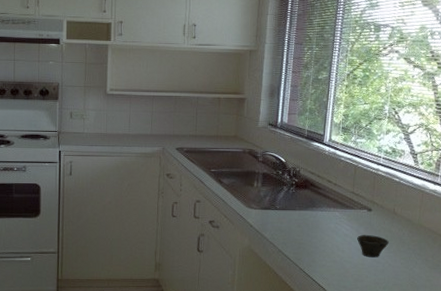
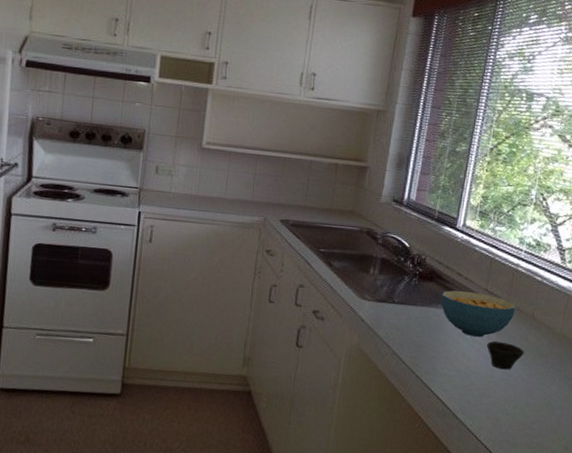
cereal bowl: none [316,195,379,233] -> present [441,290,516,338]

